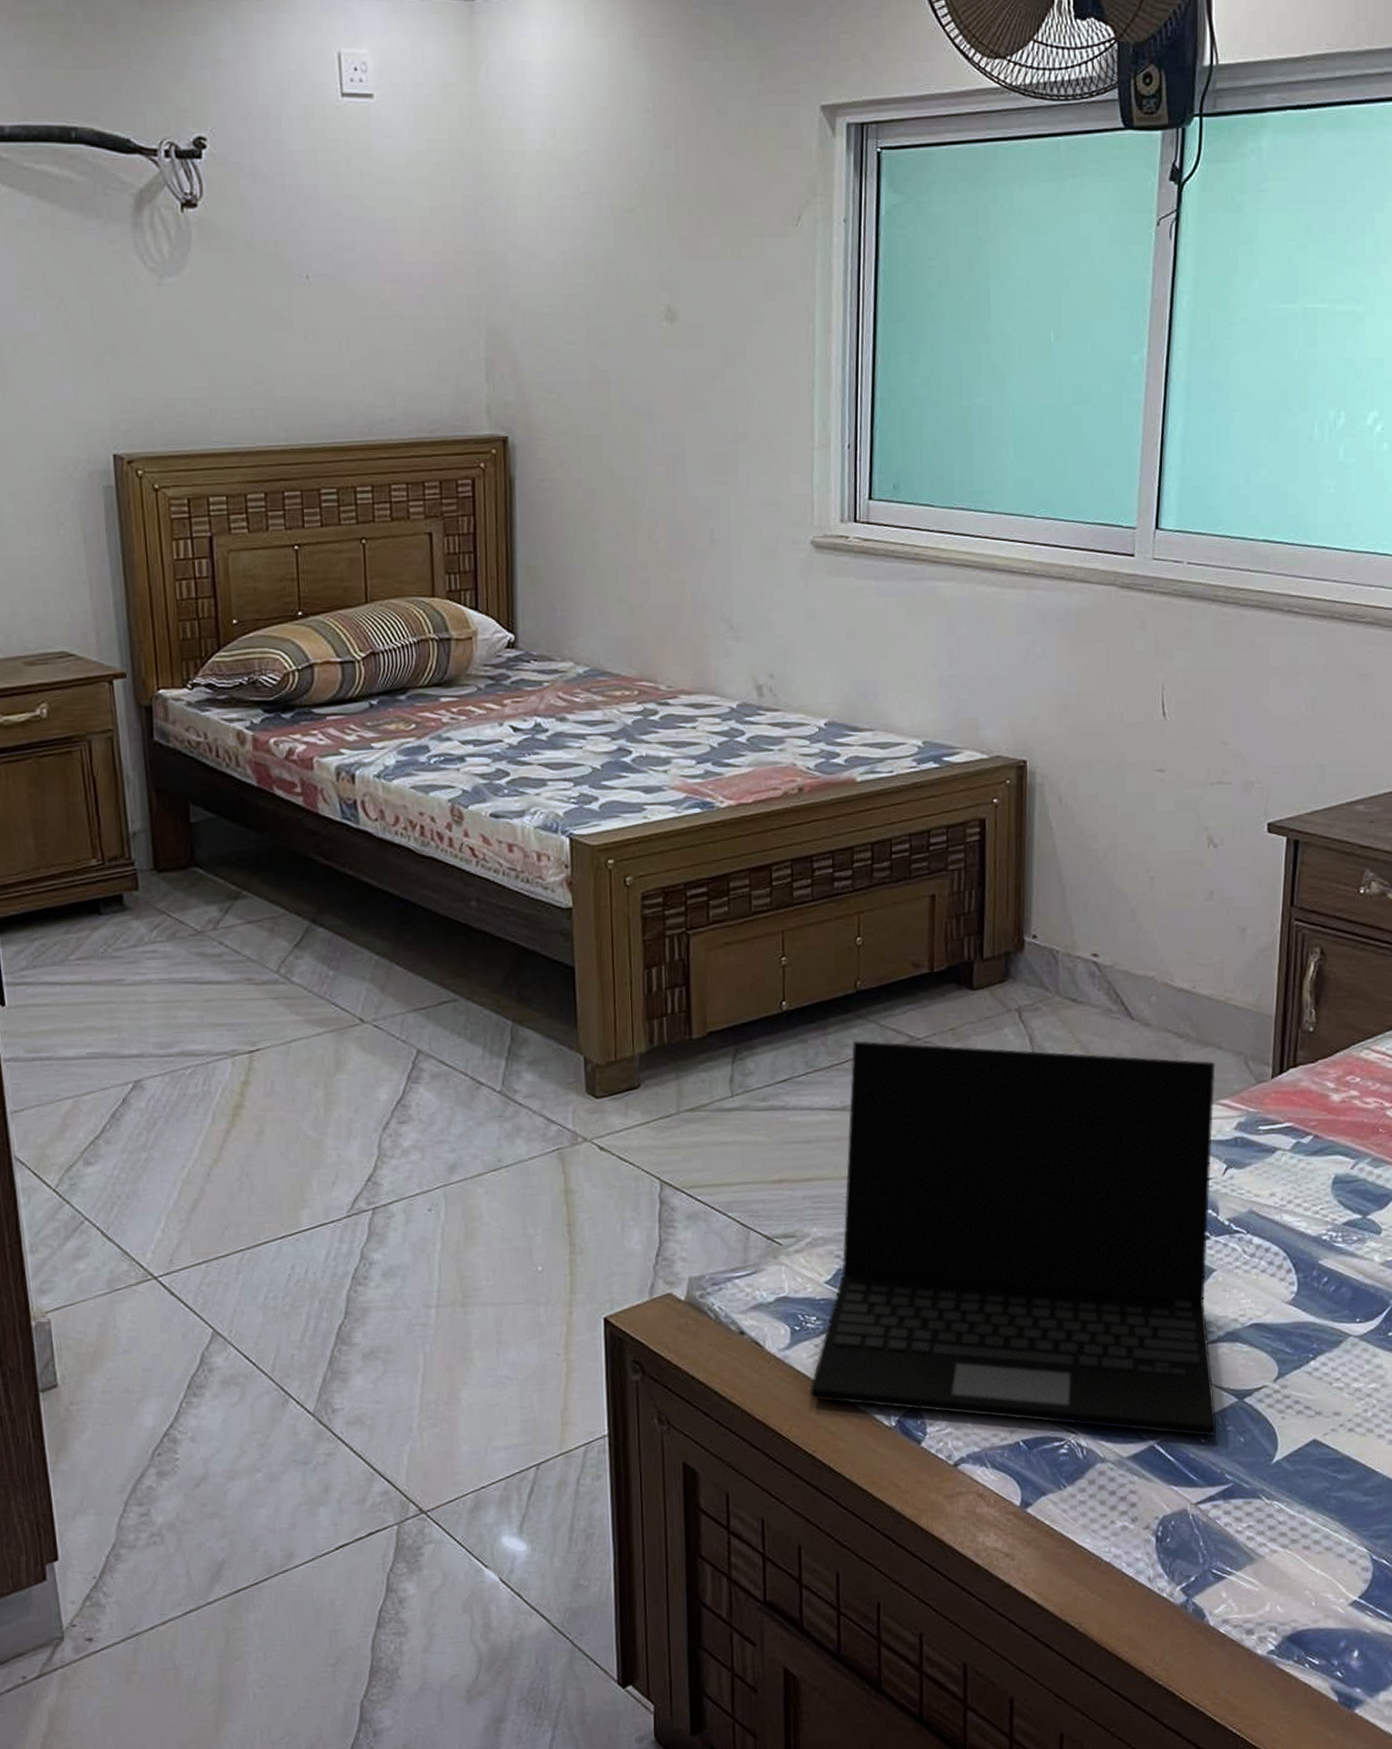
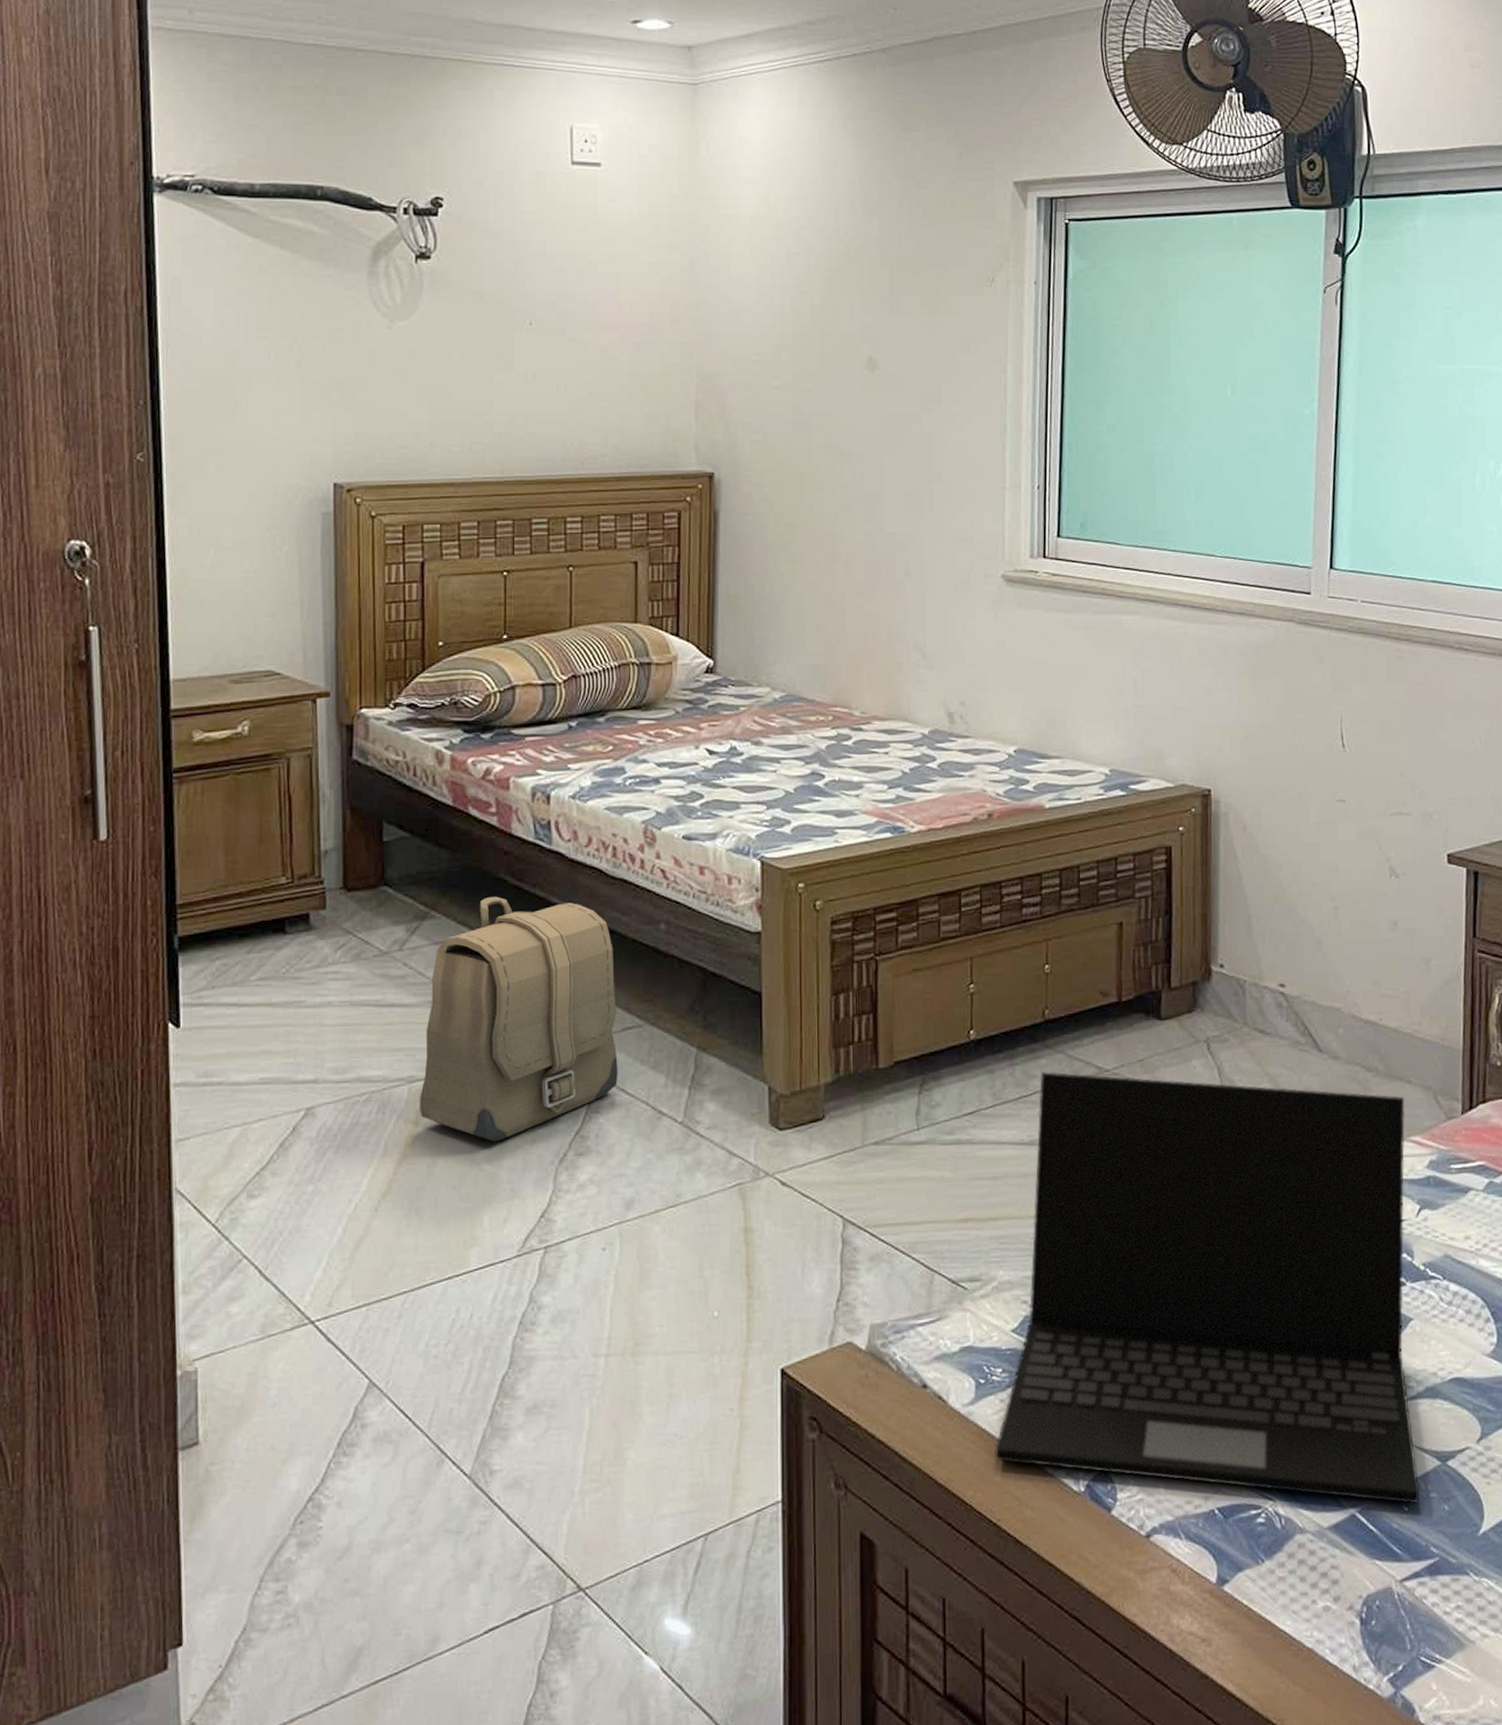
backpack: none [243,875,436,1111] -> present [420,896,618,1142]

